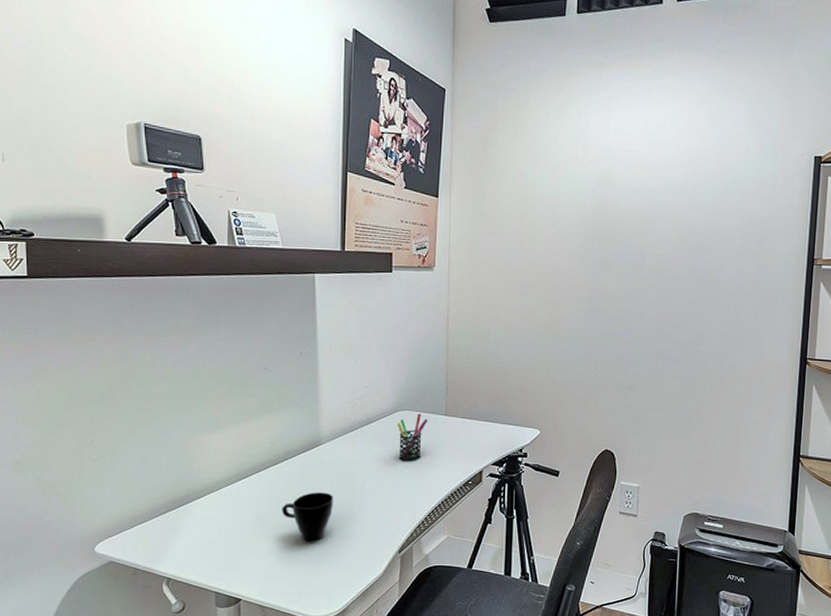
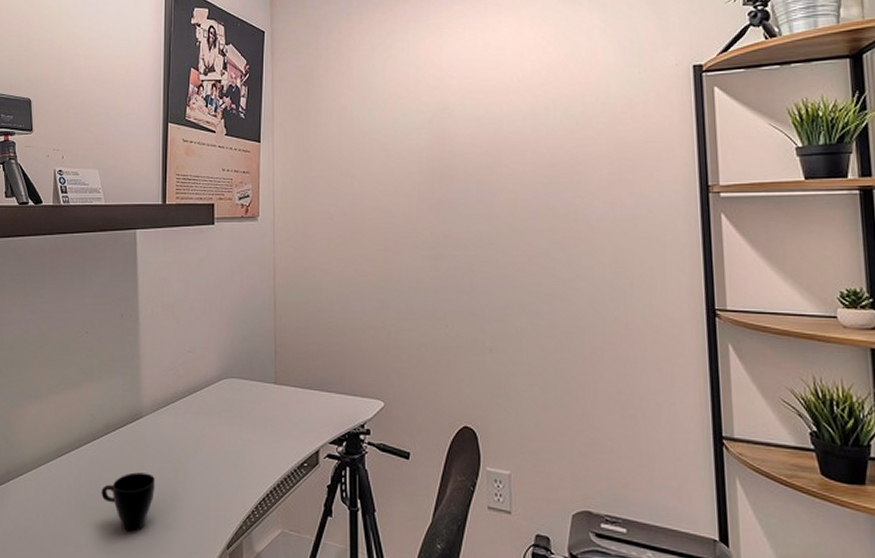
pen holder: present [397,413,427,462] -> none [222,381,255,439]

